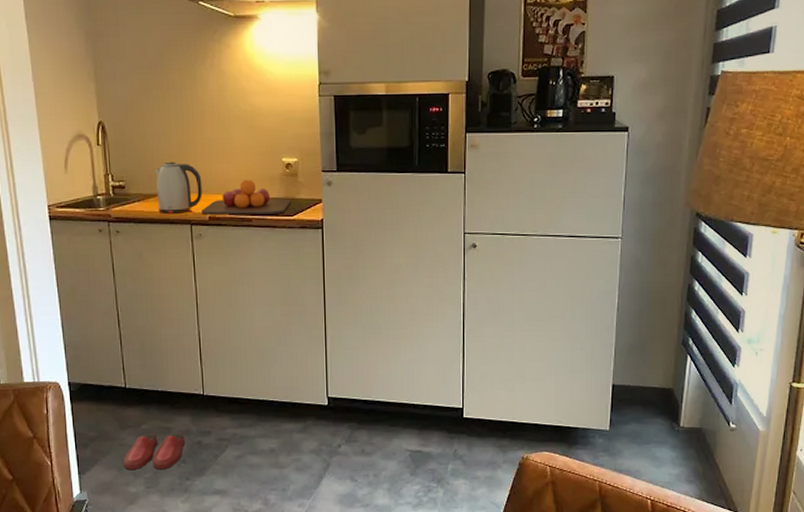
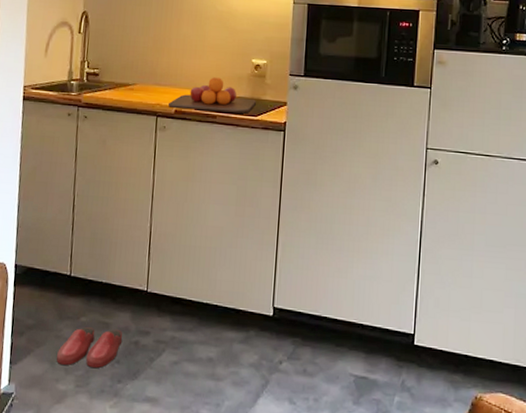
kettle: present [154,161,202,215] -> none [127,54,173,106]

